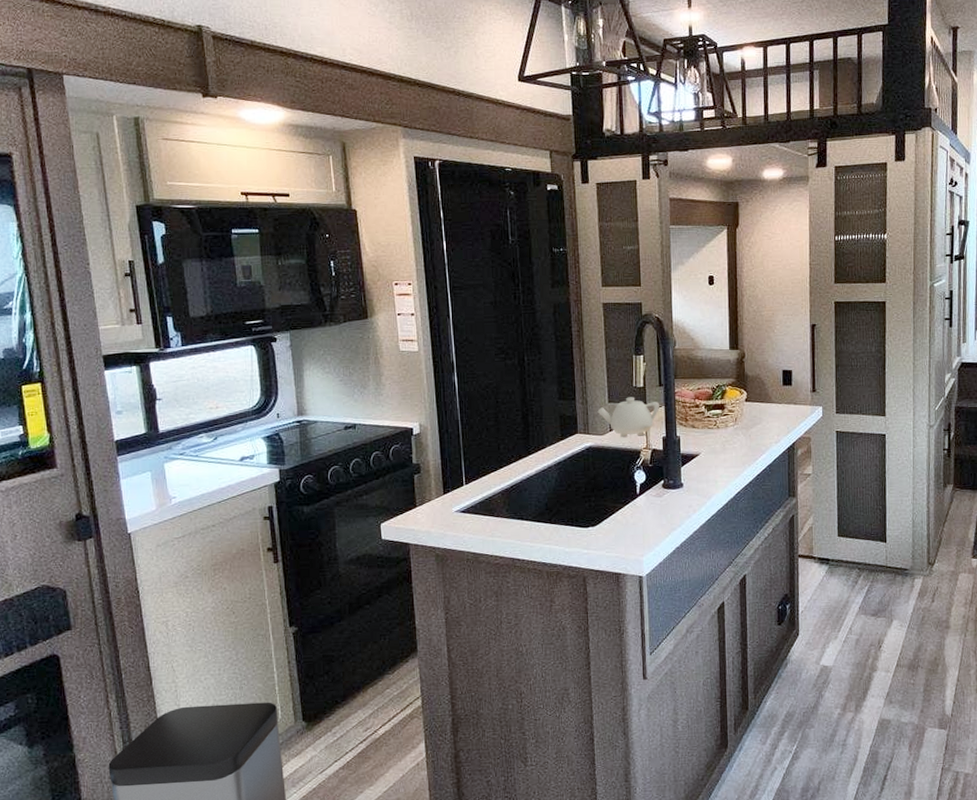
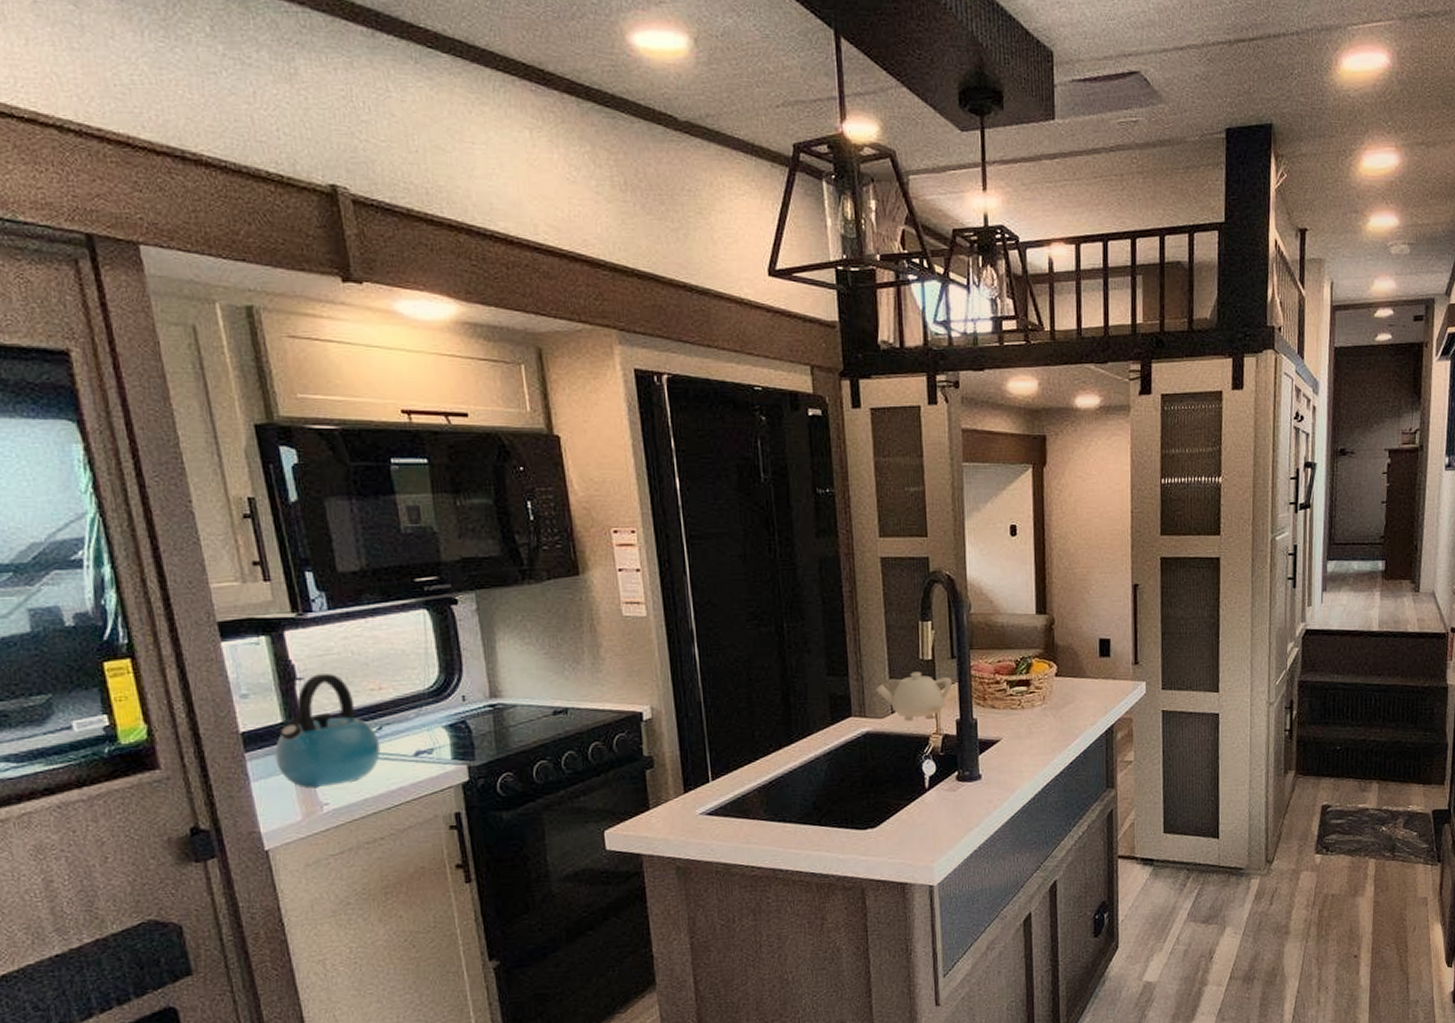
kettle: none [139,395,215,484] -> present [274,674,381,787]

